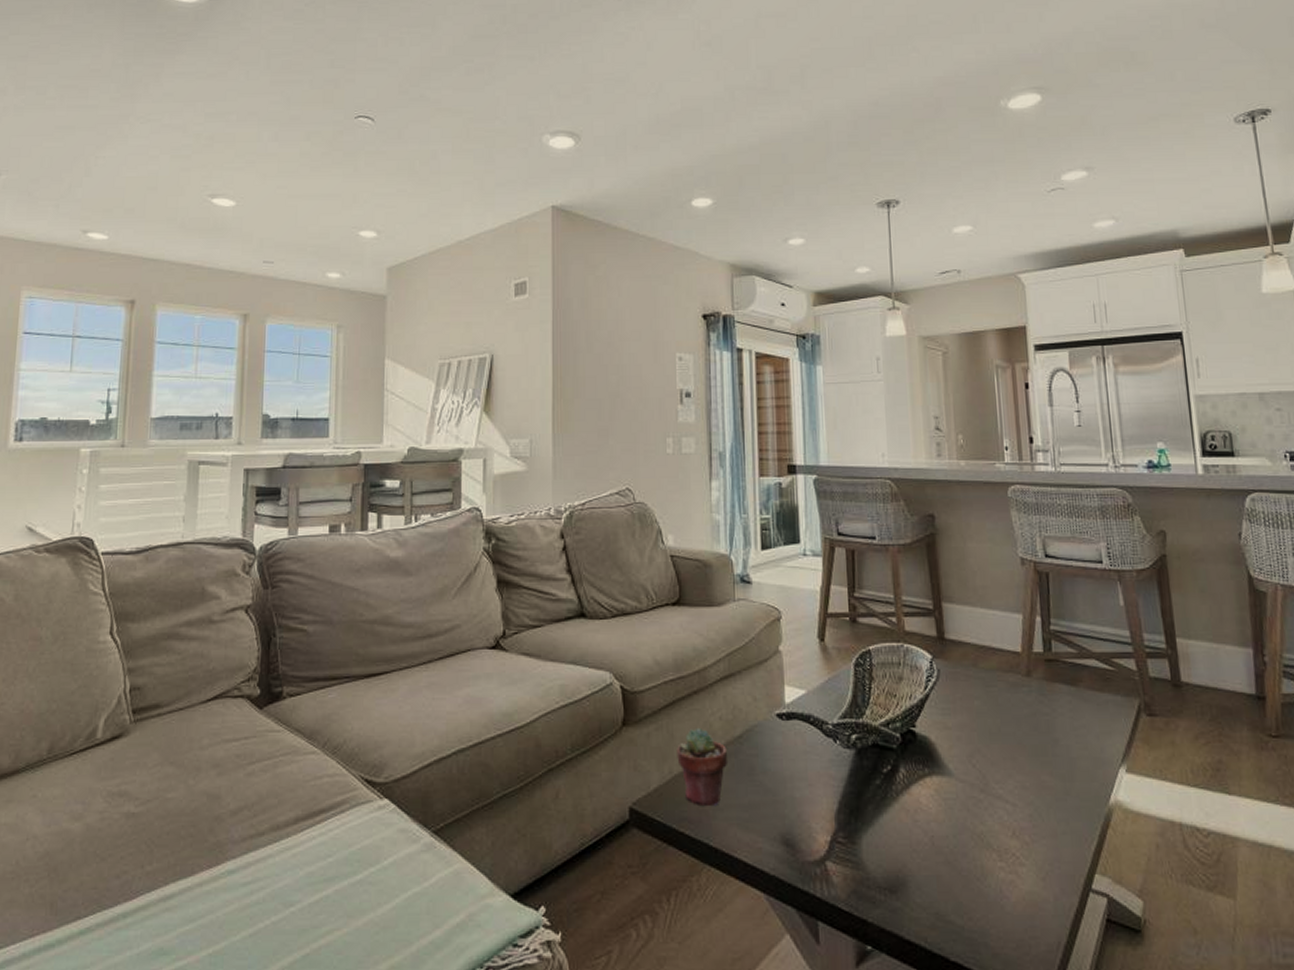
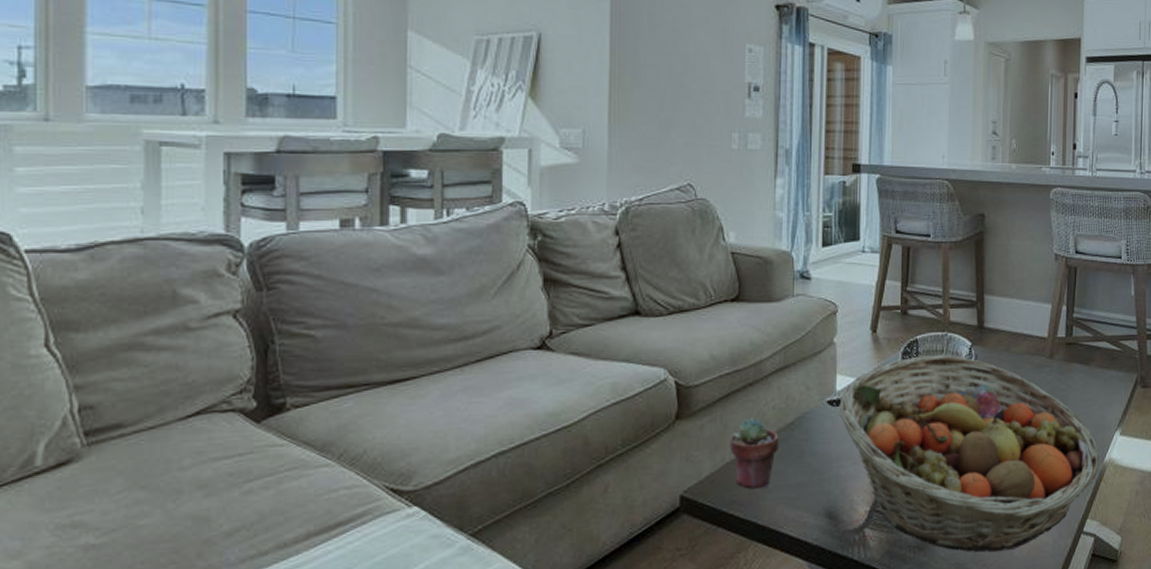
fruit basket: none [789,668,1103,905] -> present [839,355,1099,552]

